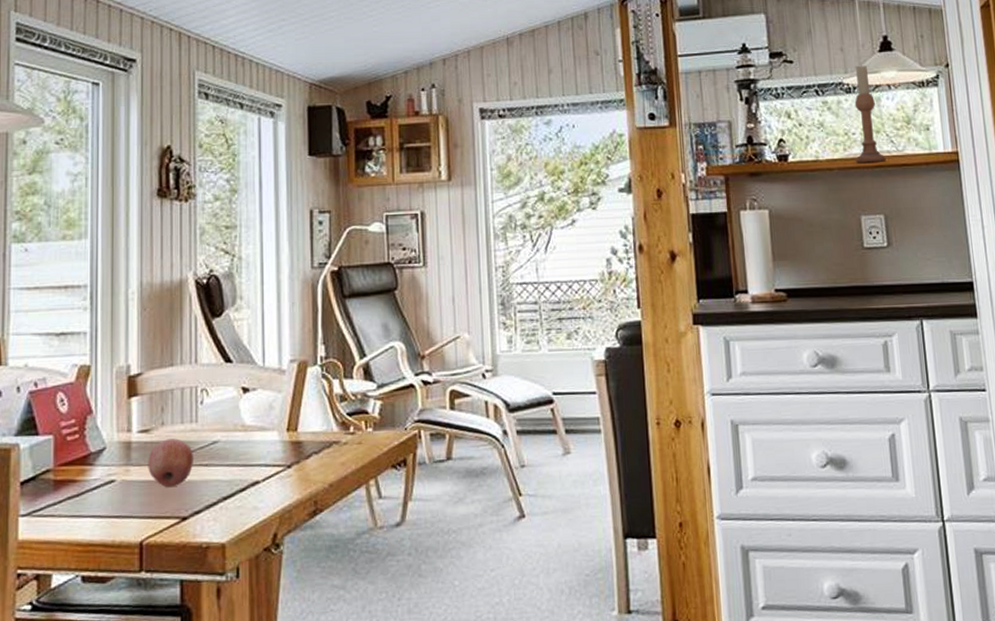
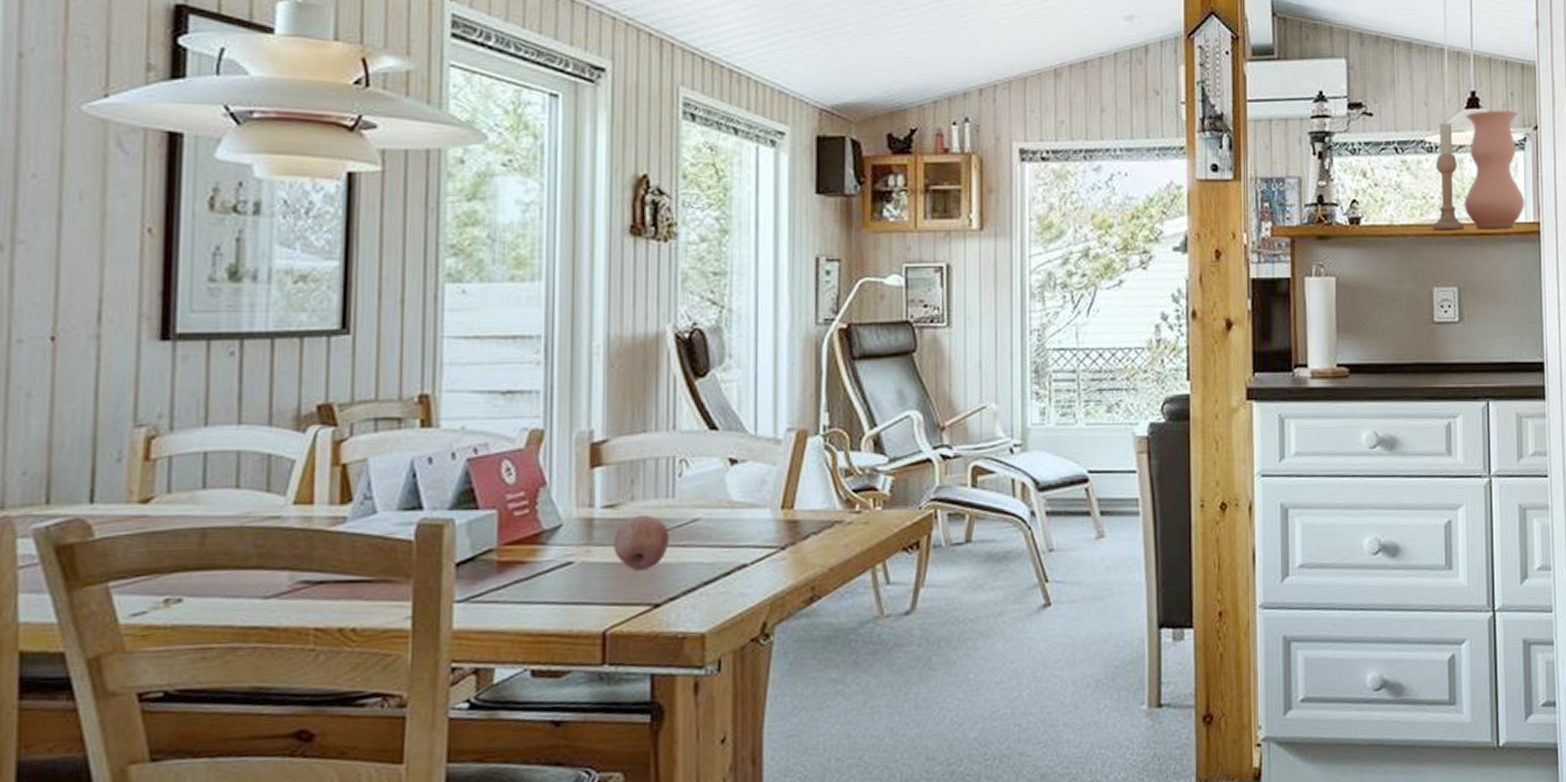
vase: none [879,51,943,161] -> present [1464,110,1525,230]

